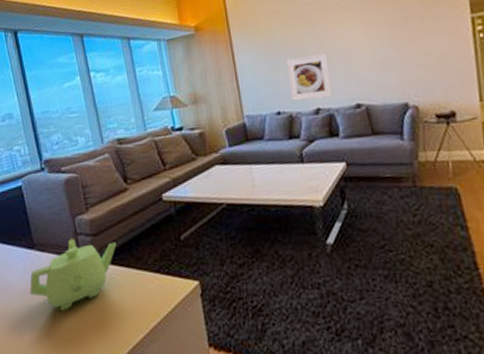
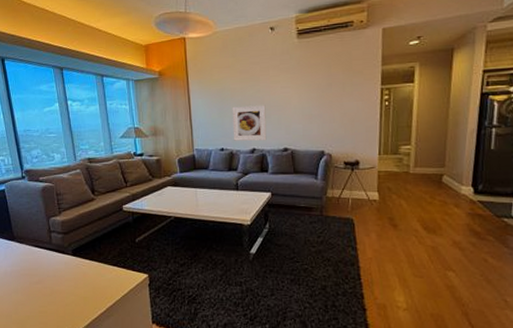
teapot: present [30,238,117,311] -> none [9,234,83,290]

